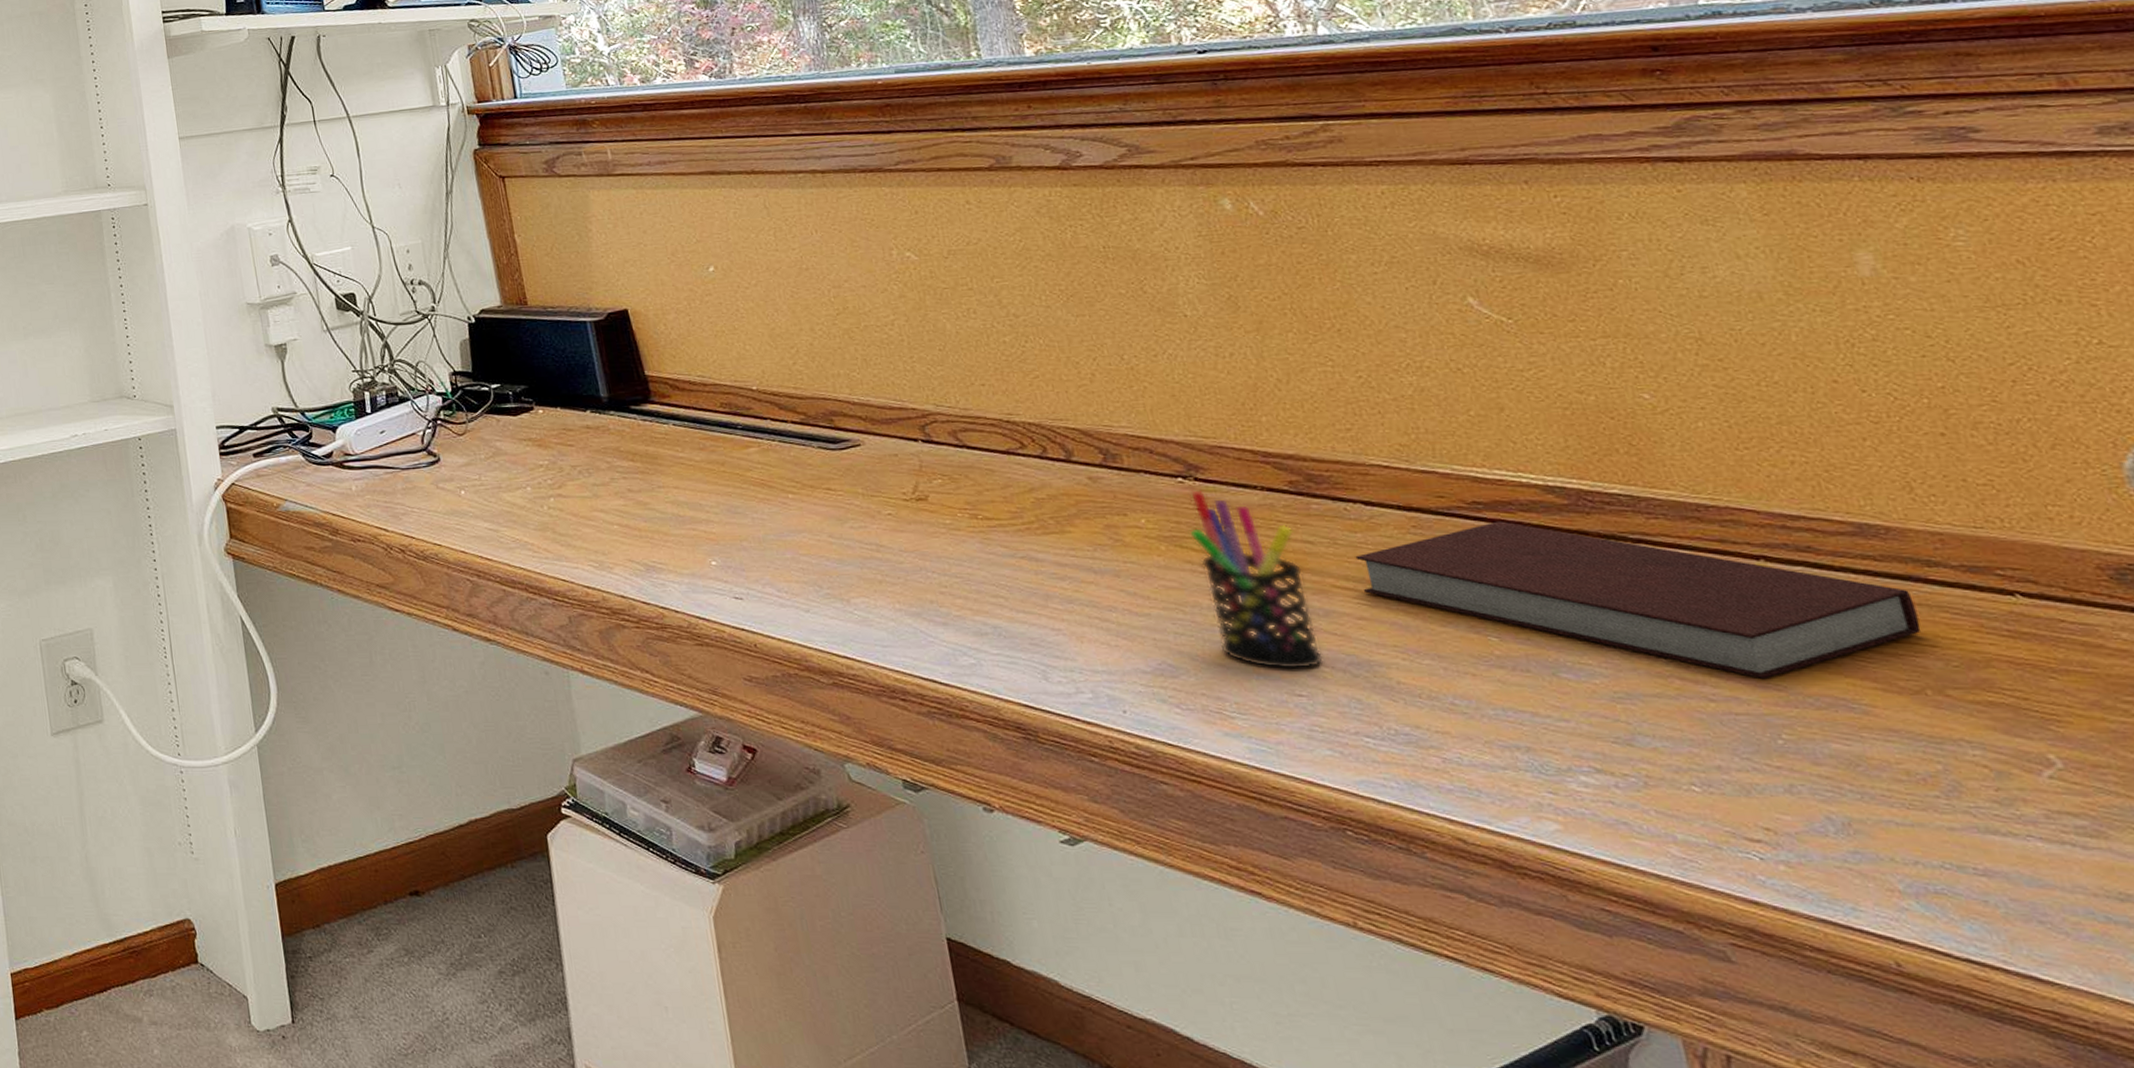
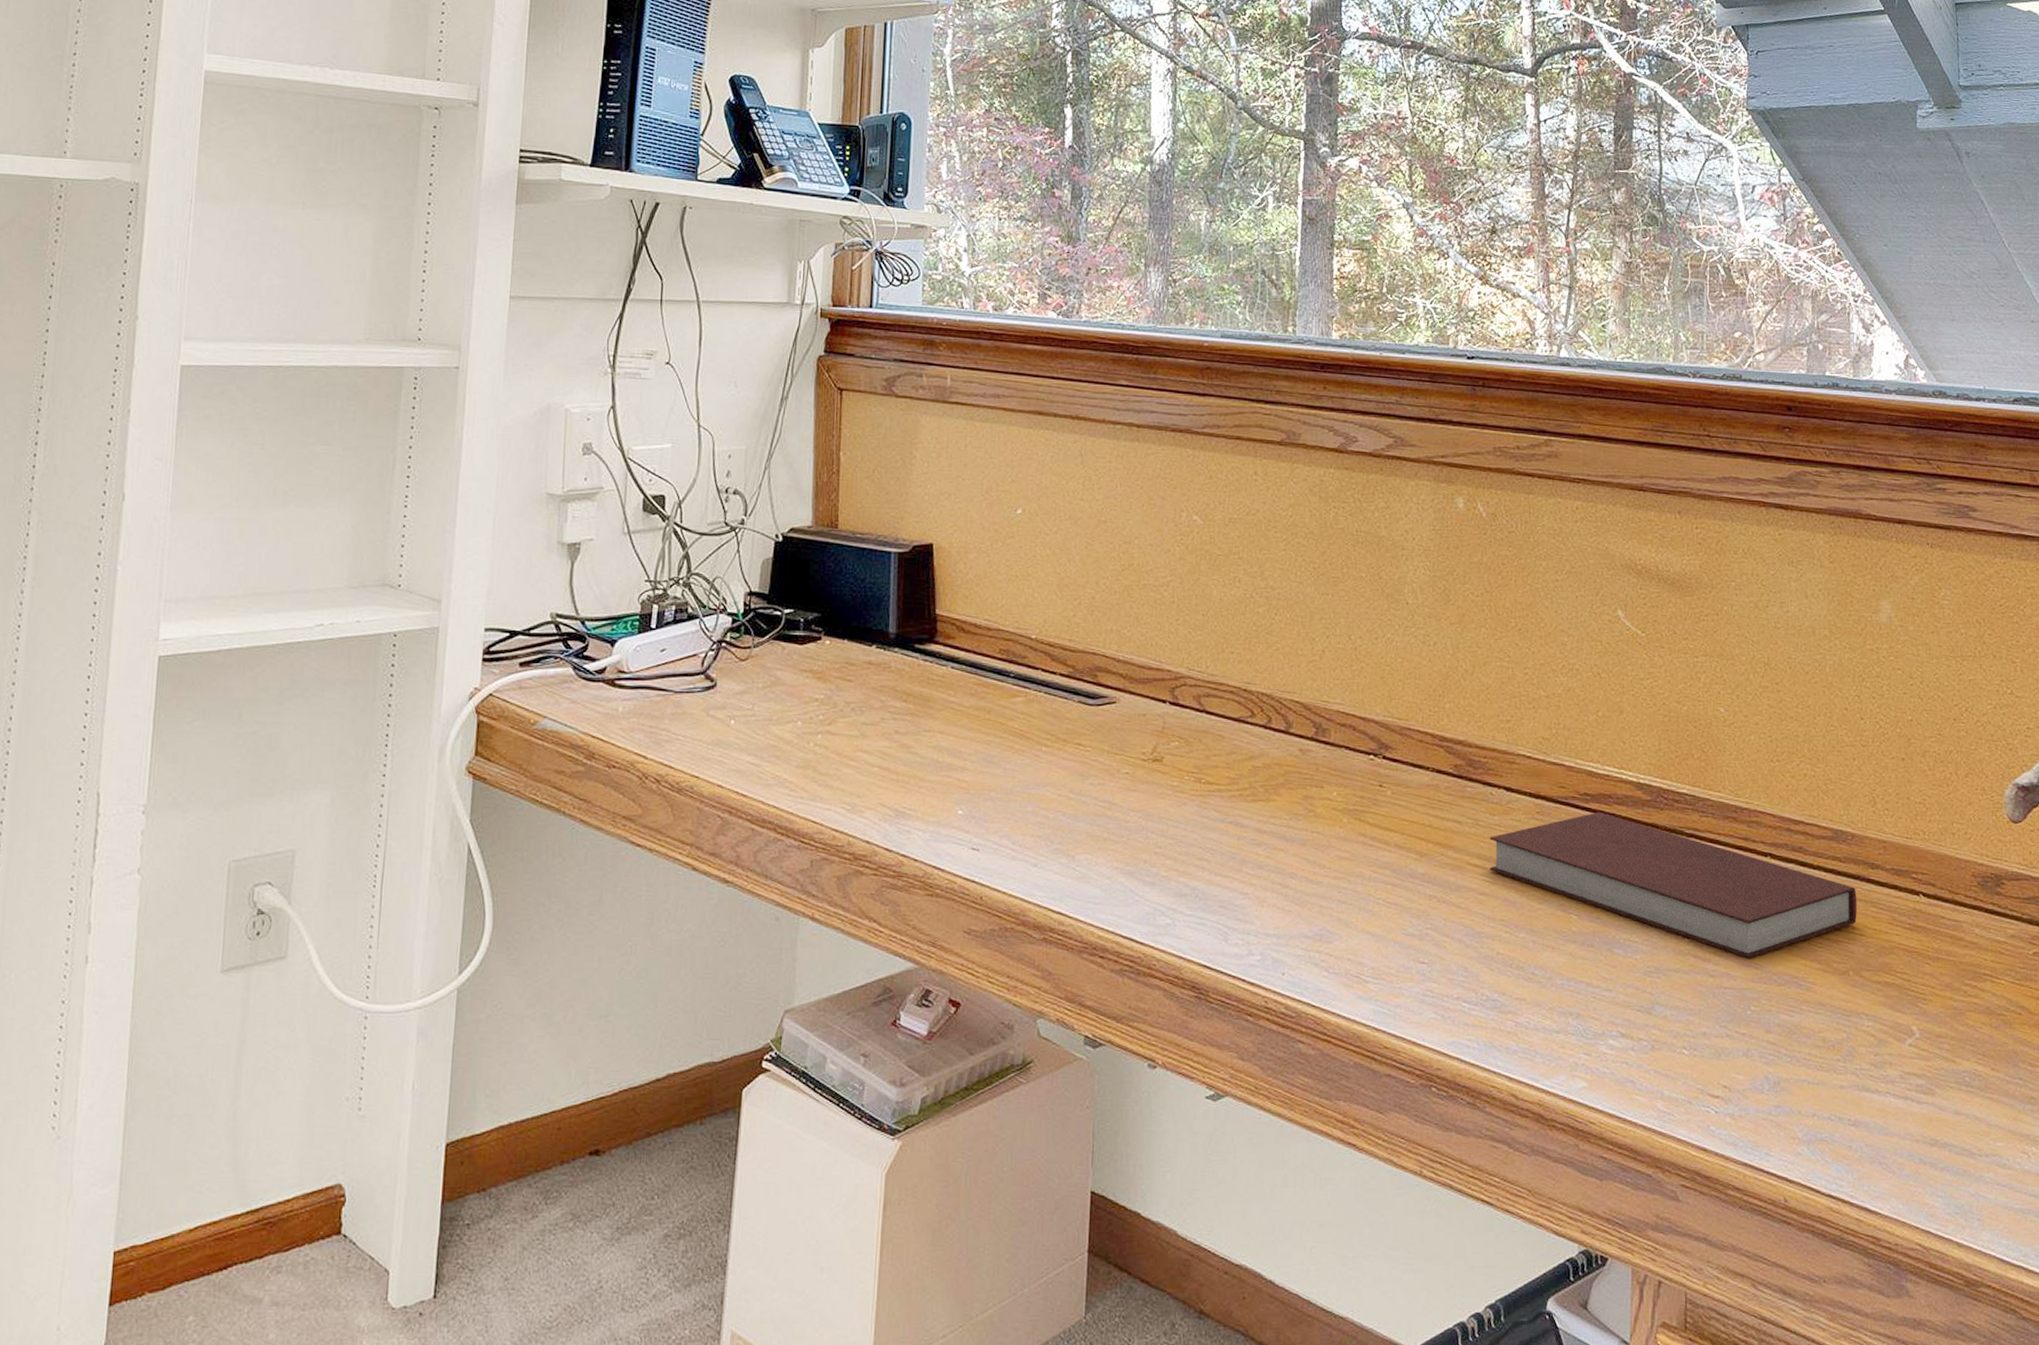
pen holder: present [1189,490,1324,670] -> none [1369,767,1448,939]

